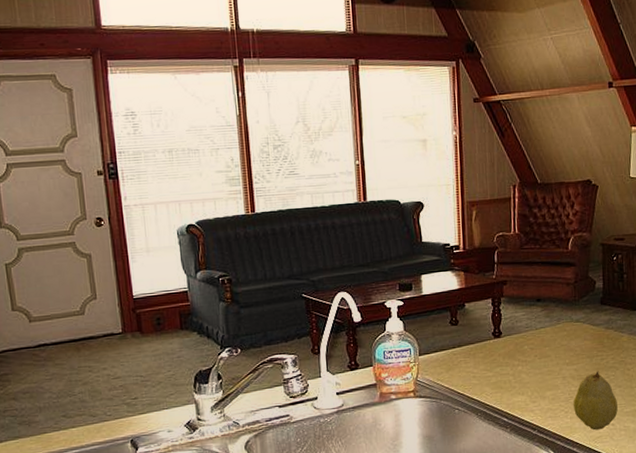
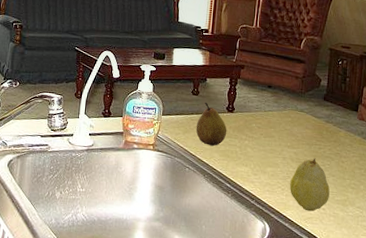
fruit: none [460,331,497,380] -> present [196,102,227,146]

